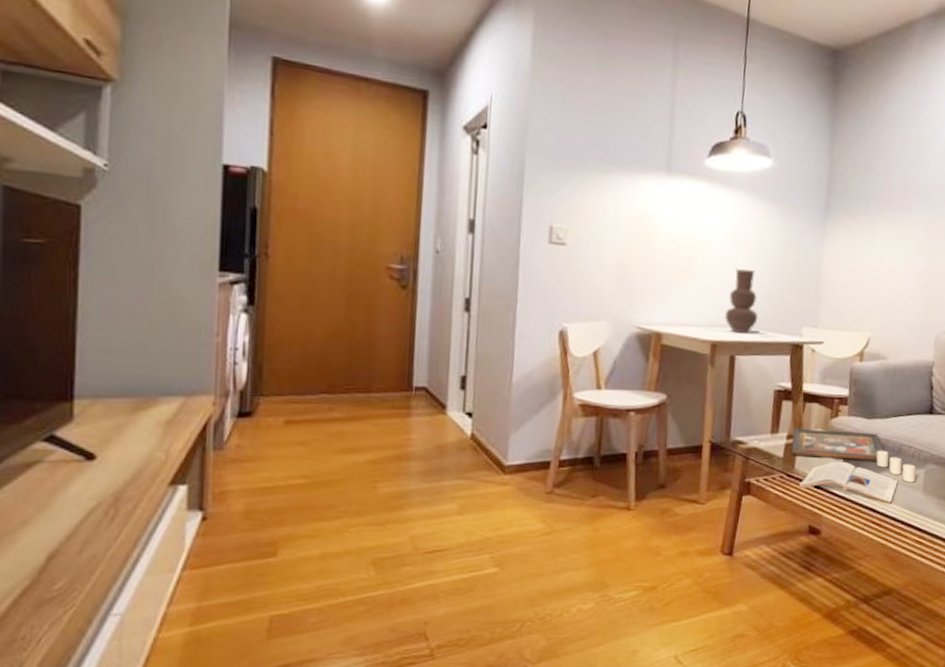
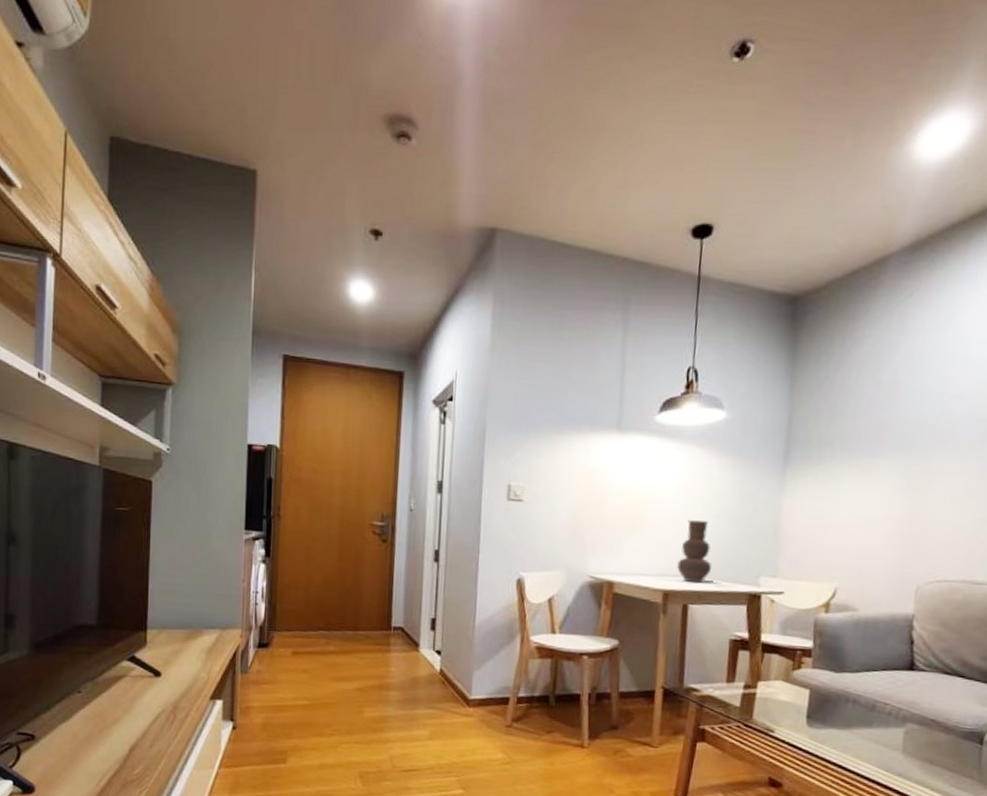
decorative tray: present [791,428,884,461] -> none [749,678,854,717]
magazine: present [799,461,898,504] -> none [758,714,872,763]
candle: present [876,450,916,483] -> none [845,705,894,742]

